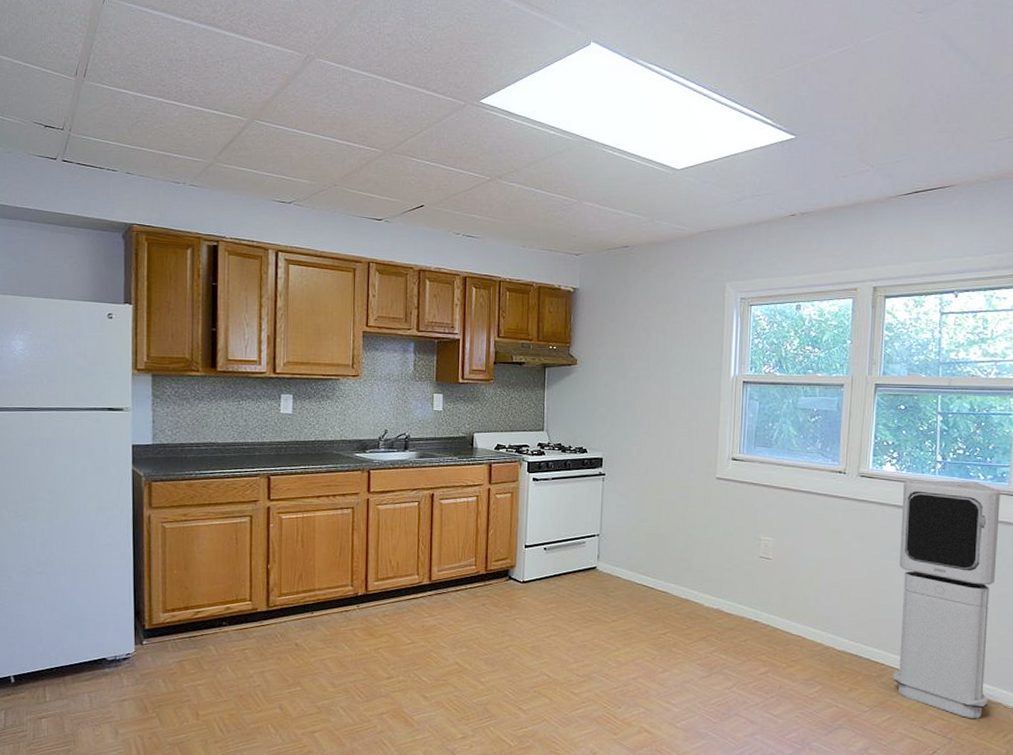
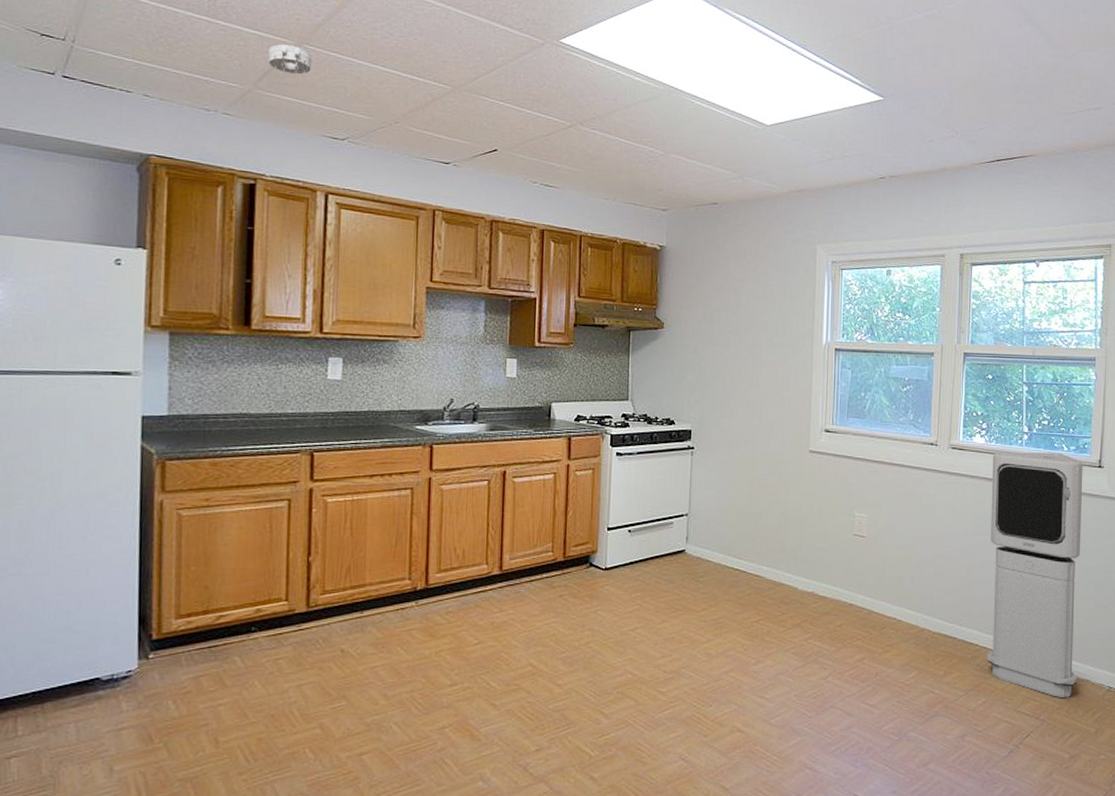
smoke detector: none [226,122,262,147] -> present [268,44,312,75]

